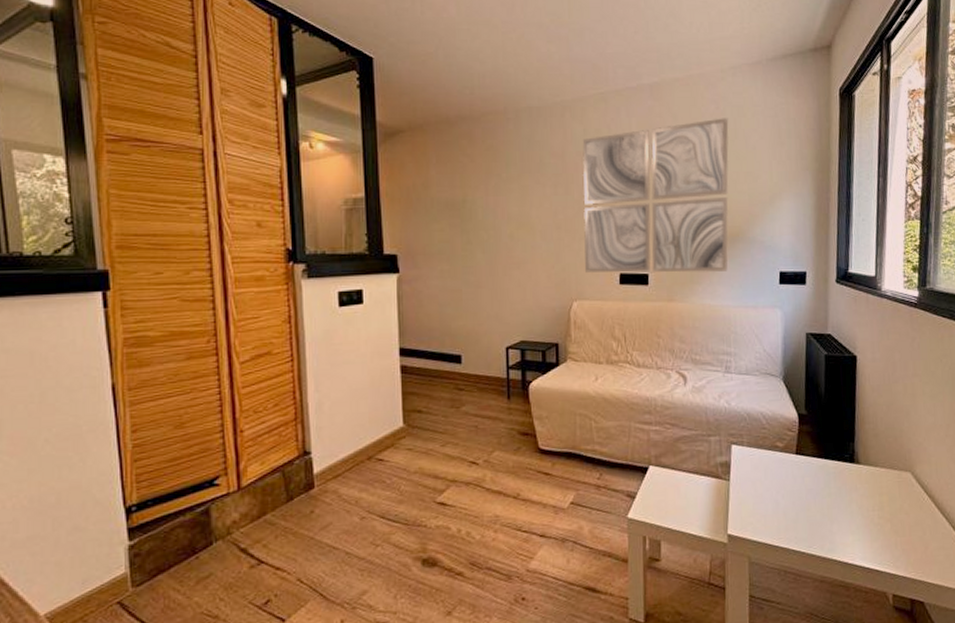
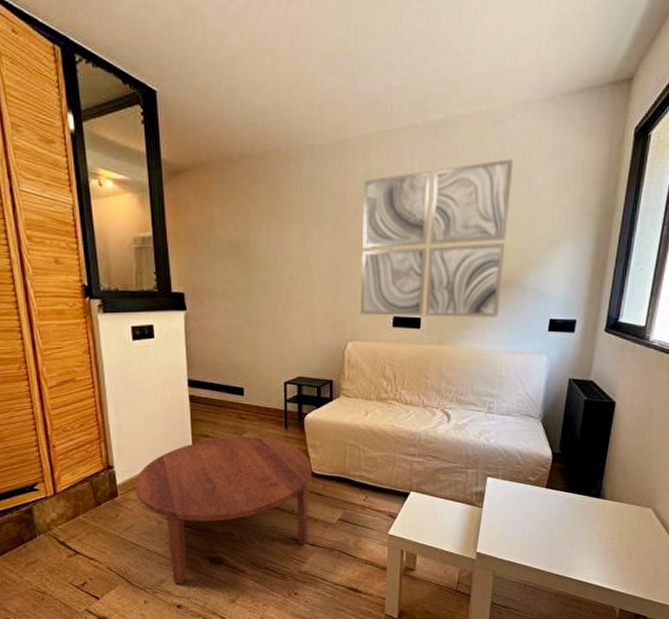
coffee table: none [335,410,539,596] -> present [135,437,312,584]

